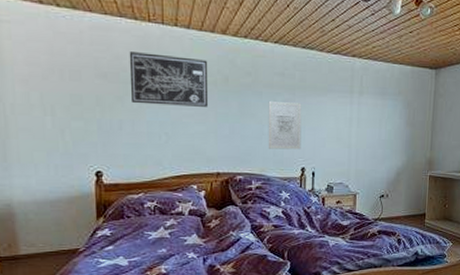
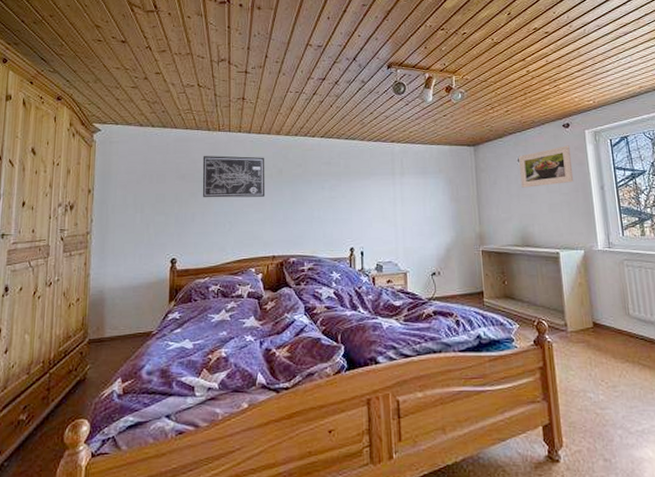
wall art: present [268,100,302,150] -> none [317,187,349,231]

